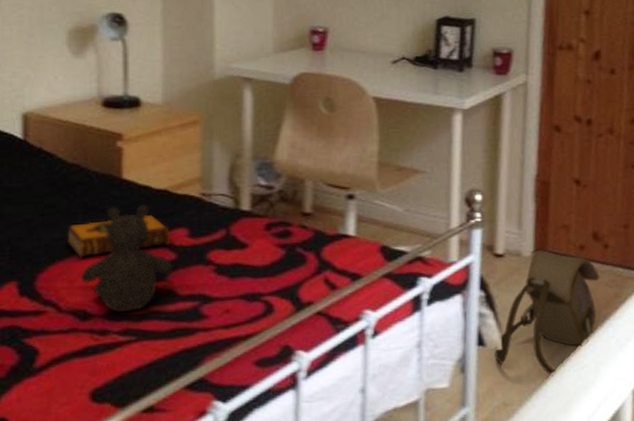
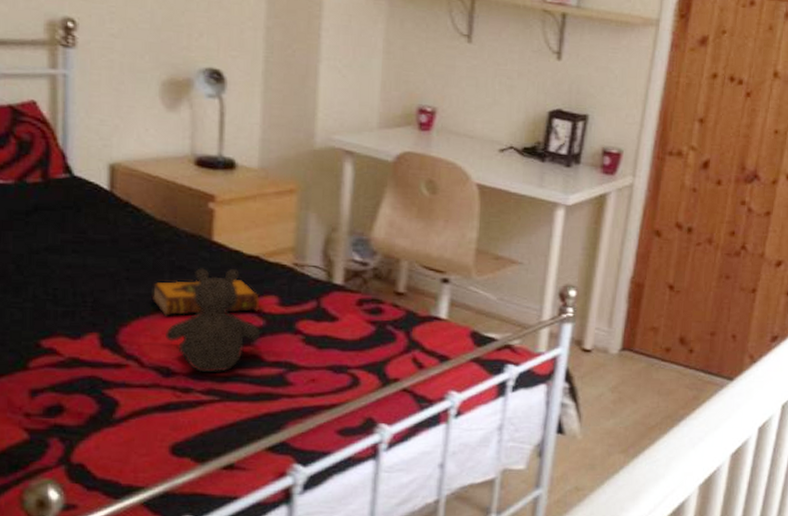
backpack: present [494,250,600,377] -> none [572,349,682,467]

